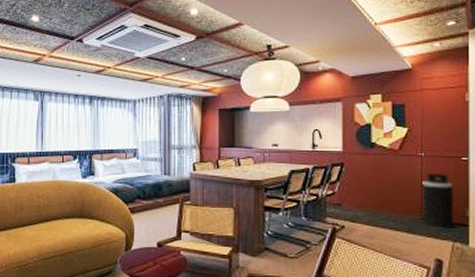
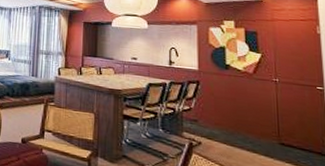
trash can: present [422,173,454,228] -> none [278,98,314,157]

